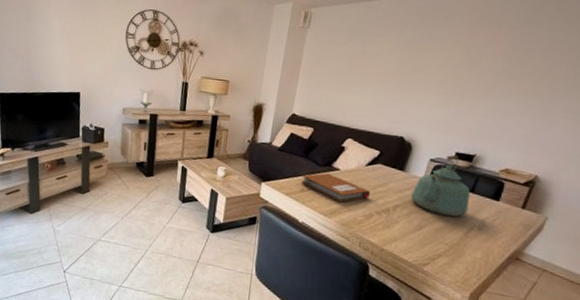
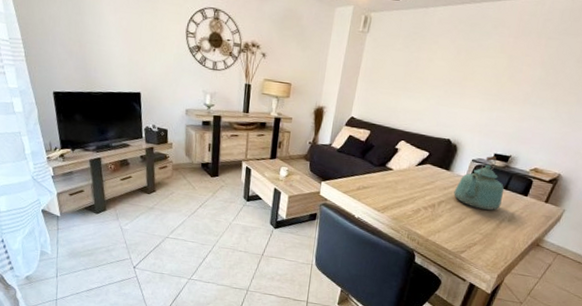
notebook: present [301,173,371,203] -> none [357,172,420,200]

